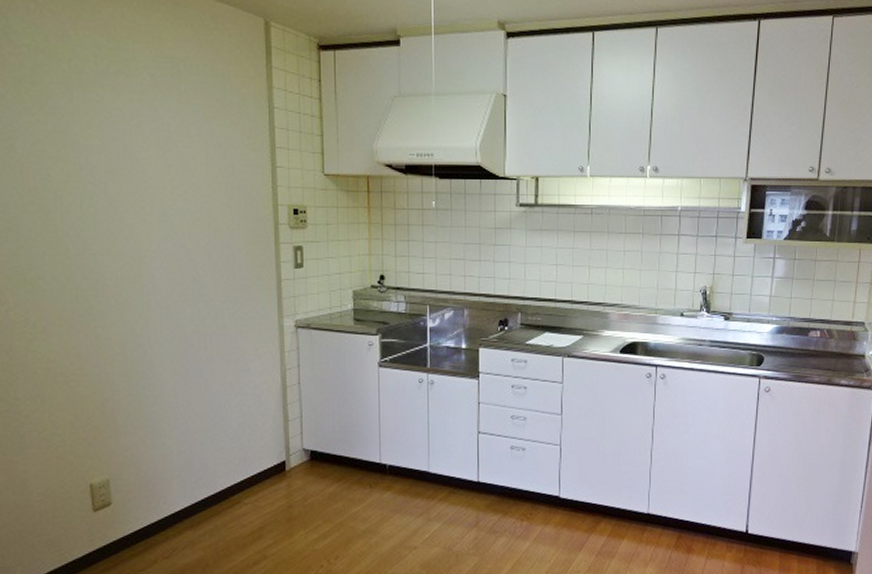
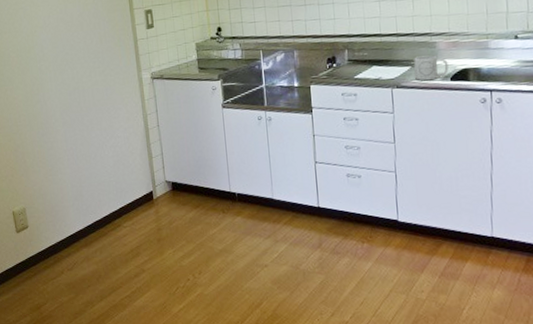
mug: none [585,326,619,352] -> present [413,55,449,81]

